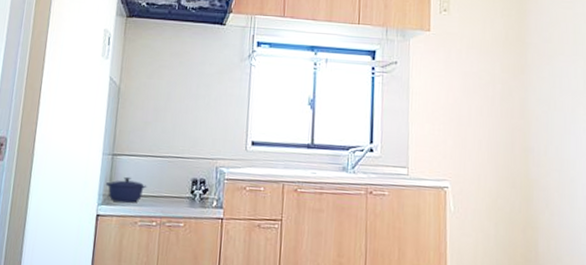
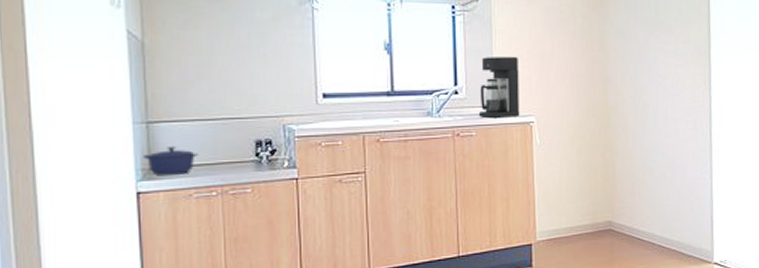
coffee maker: none [392,117,435,181] -> present [478,56,520,119]

